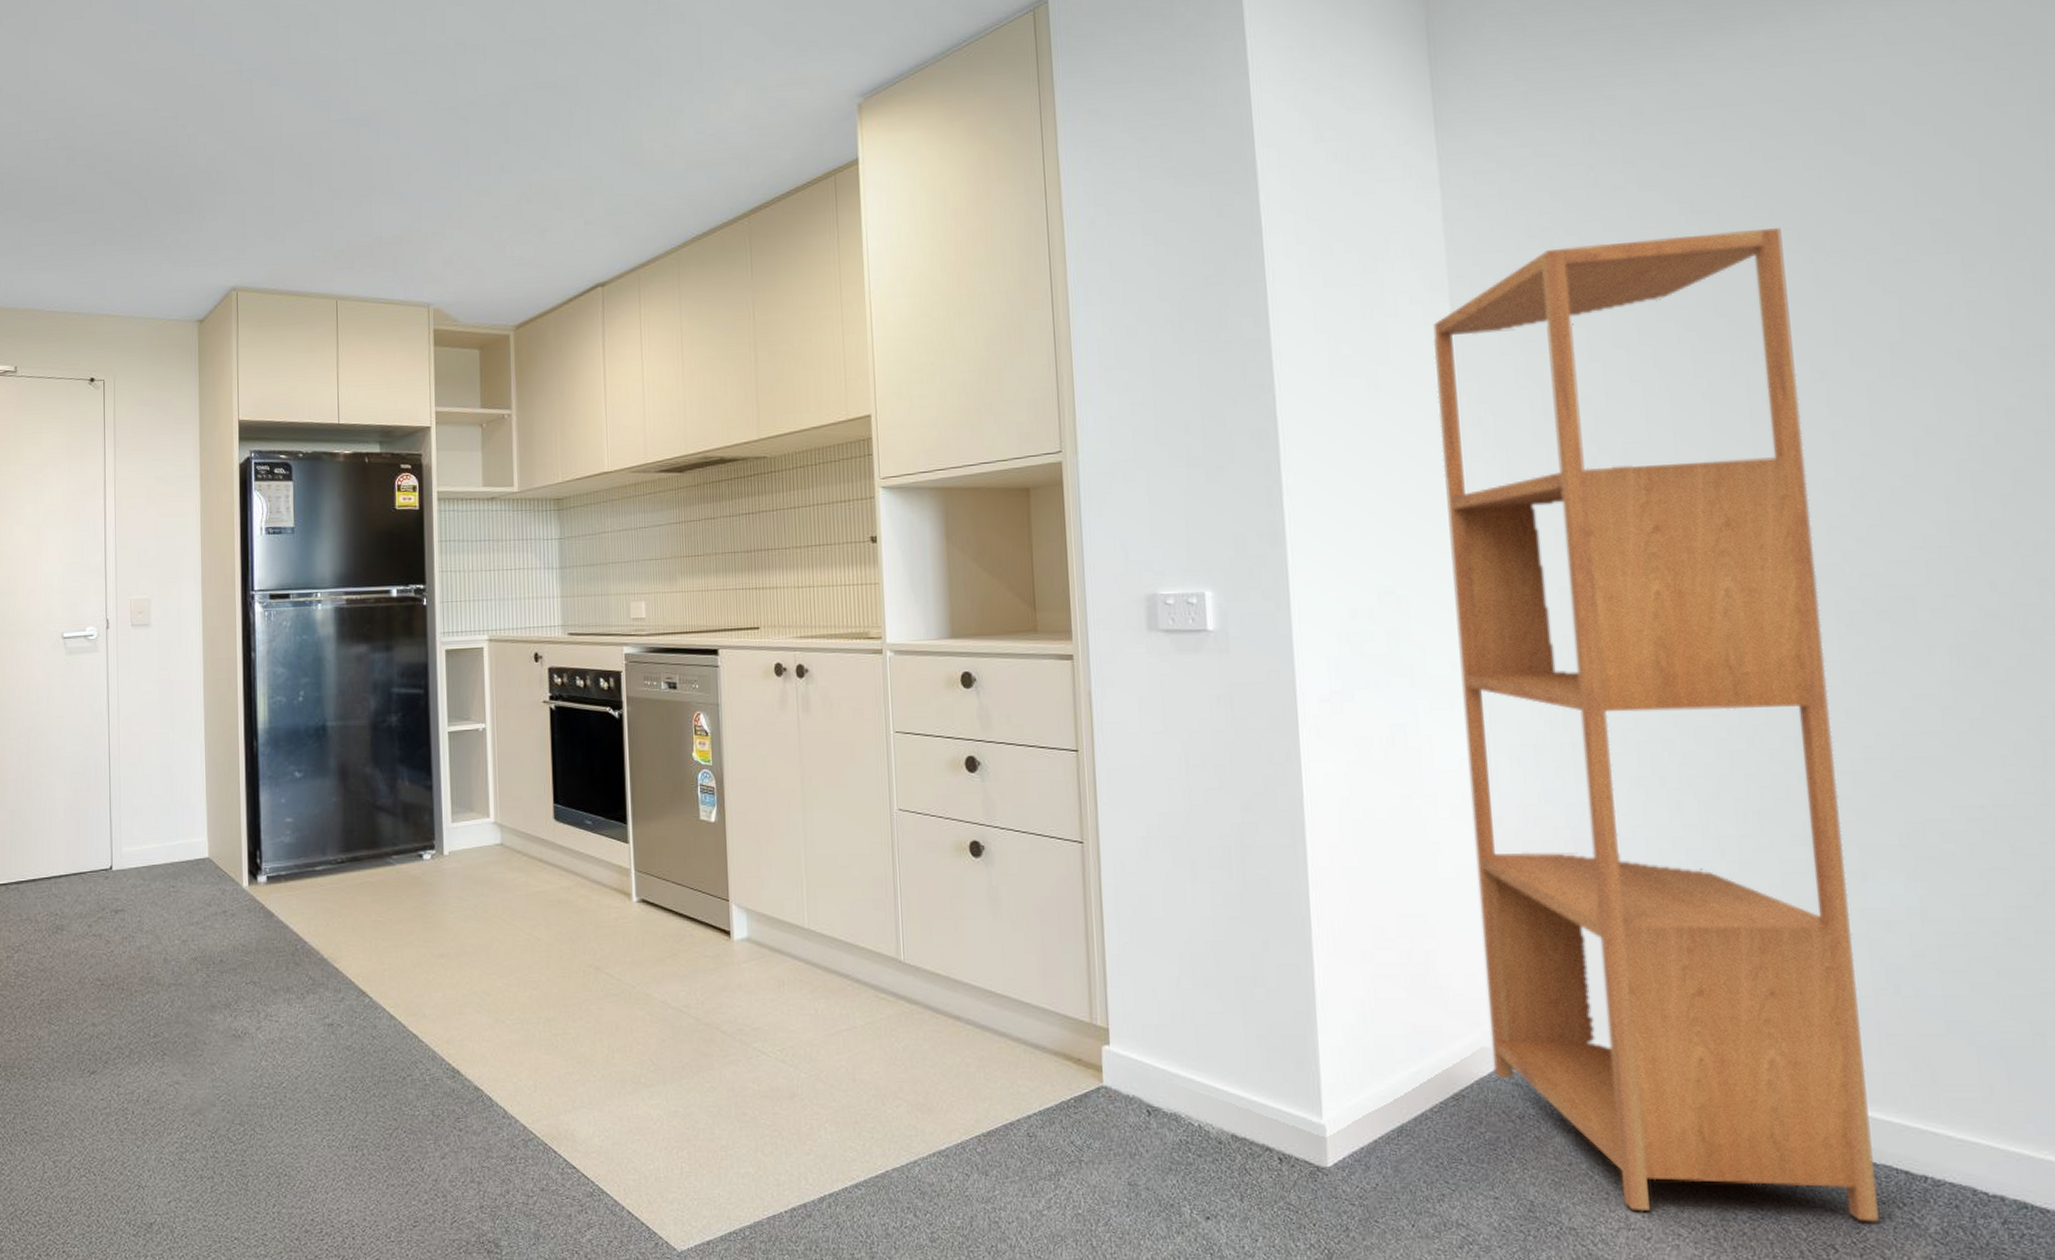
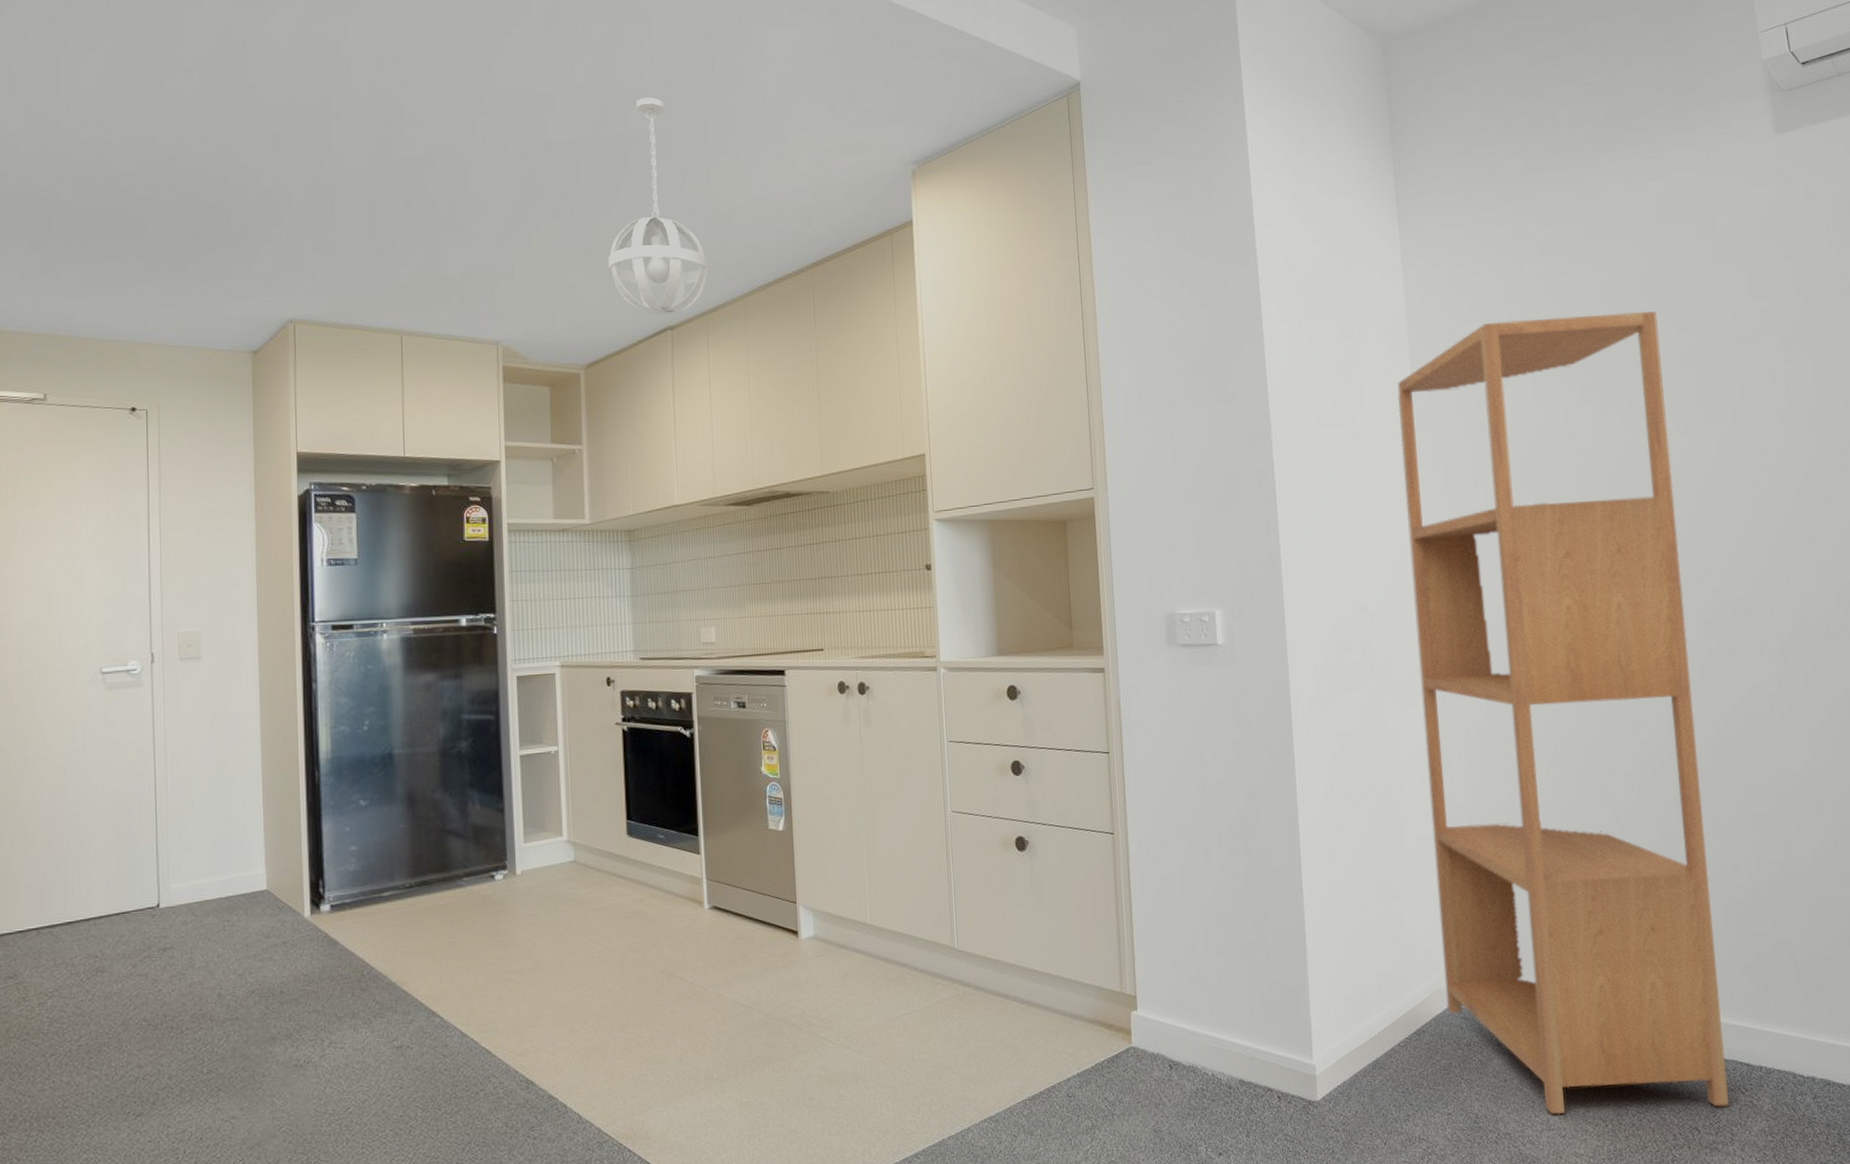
pendant light: none [538,42,641,272] -> present [608,98,709,316]

